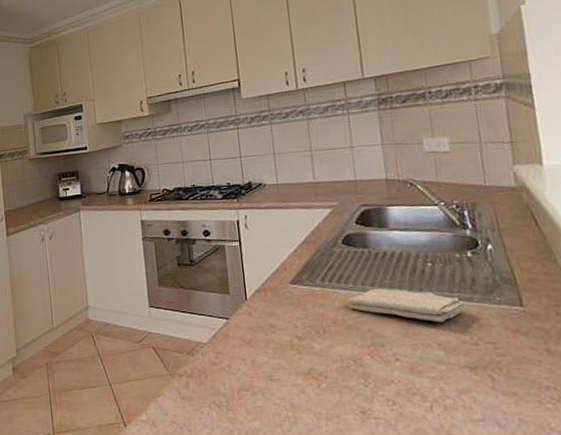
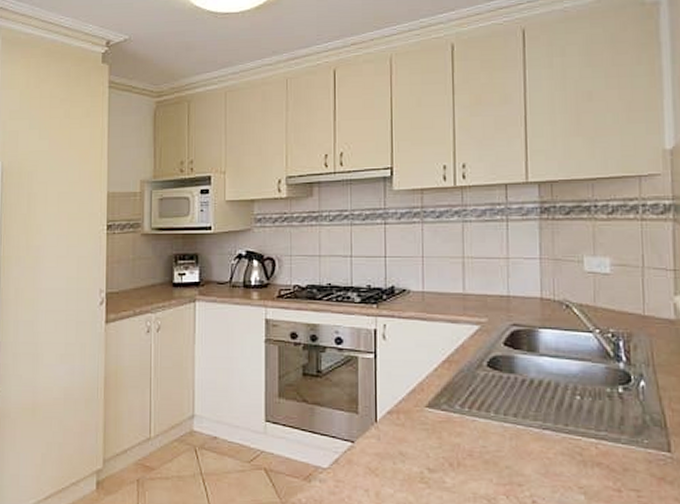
washcloth: present [346,288,466,323] -> none [485,419,612,464]

